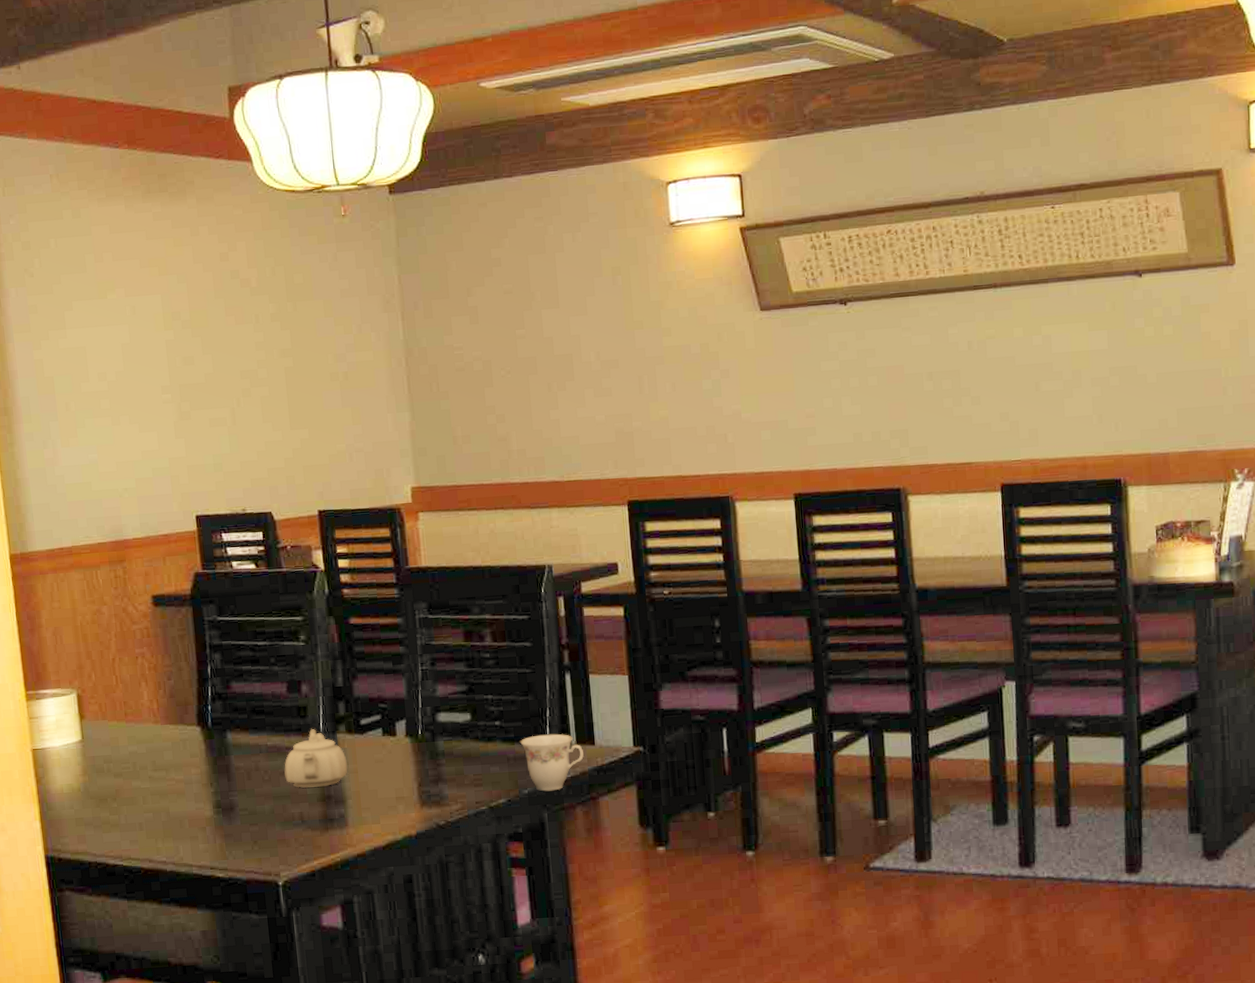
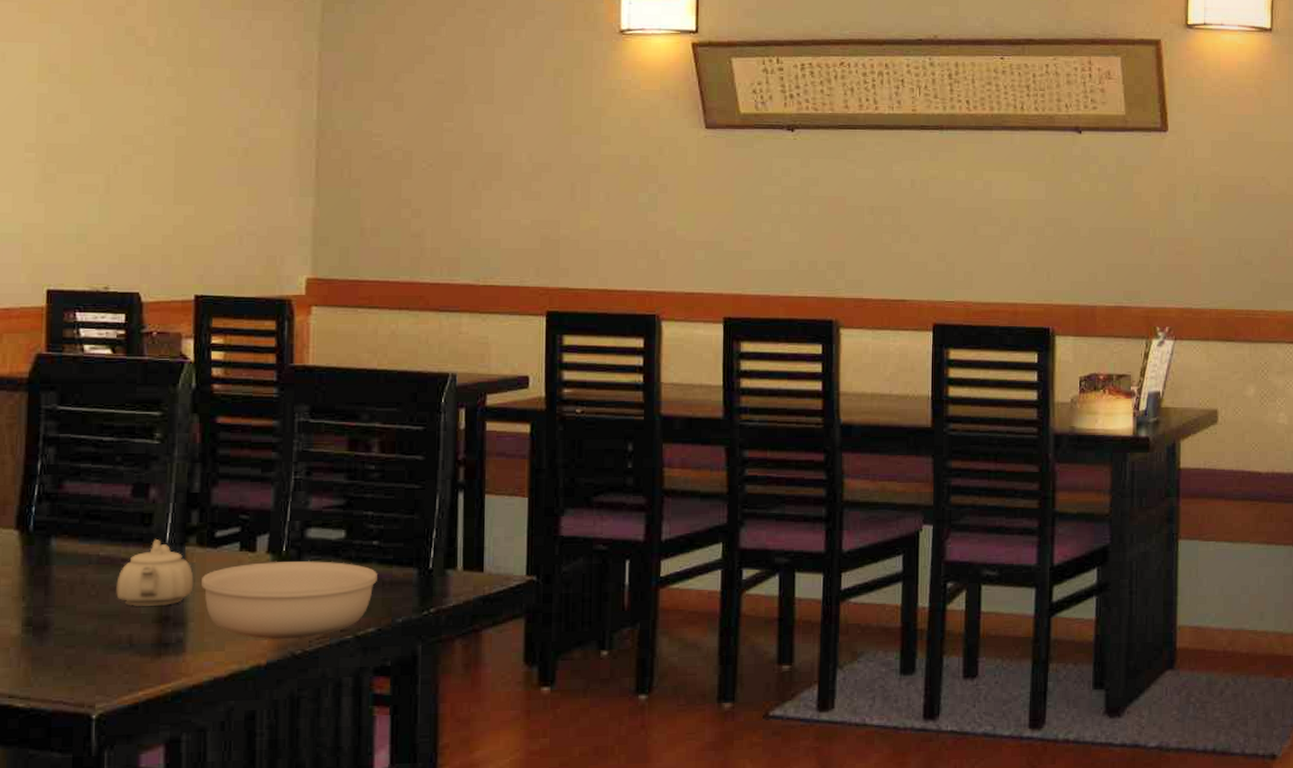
soup bowl: none [354,741,503,813] -> present [202,560,377,640]
teacup: present [520,733,584,792] -> none [399,557,470,621]

